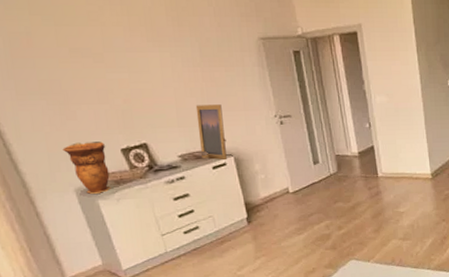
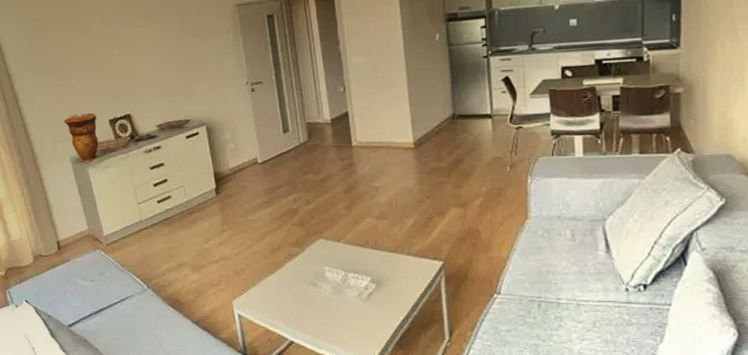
picture frame: present [195,104,227,161] -> none [174,74,200,130]

